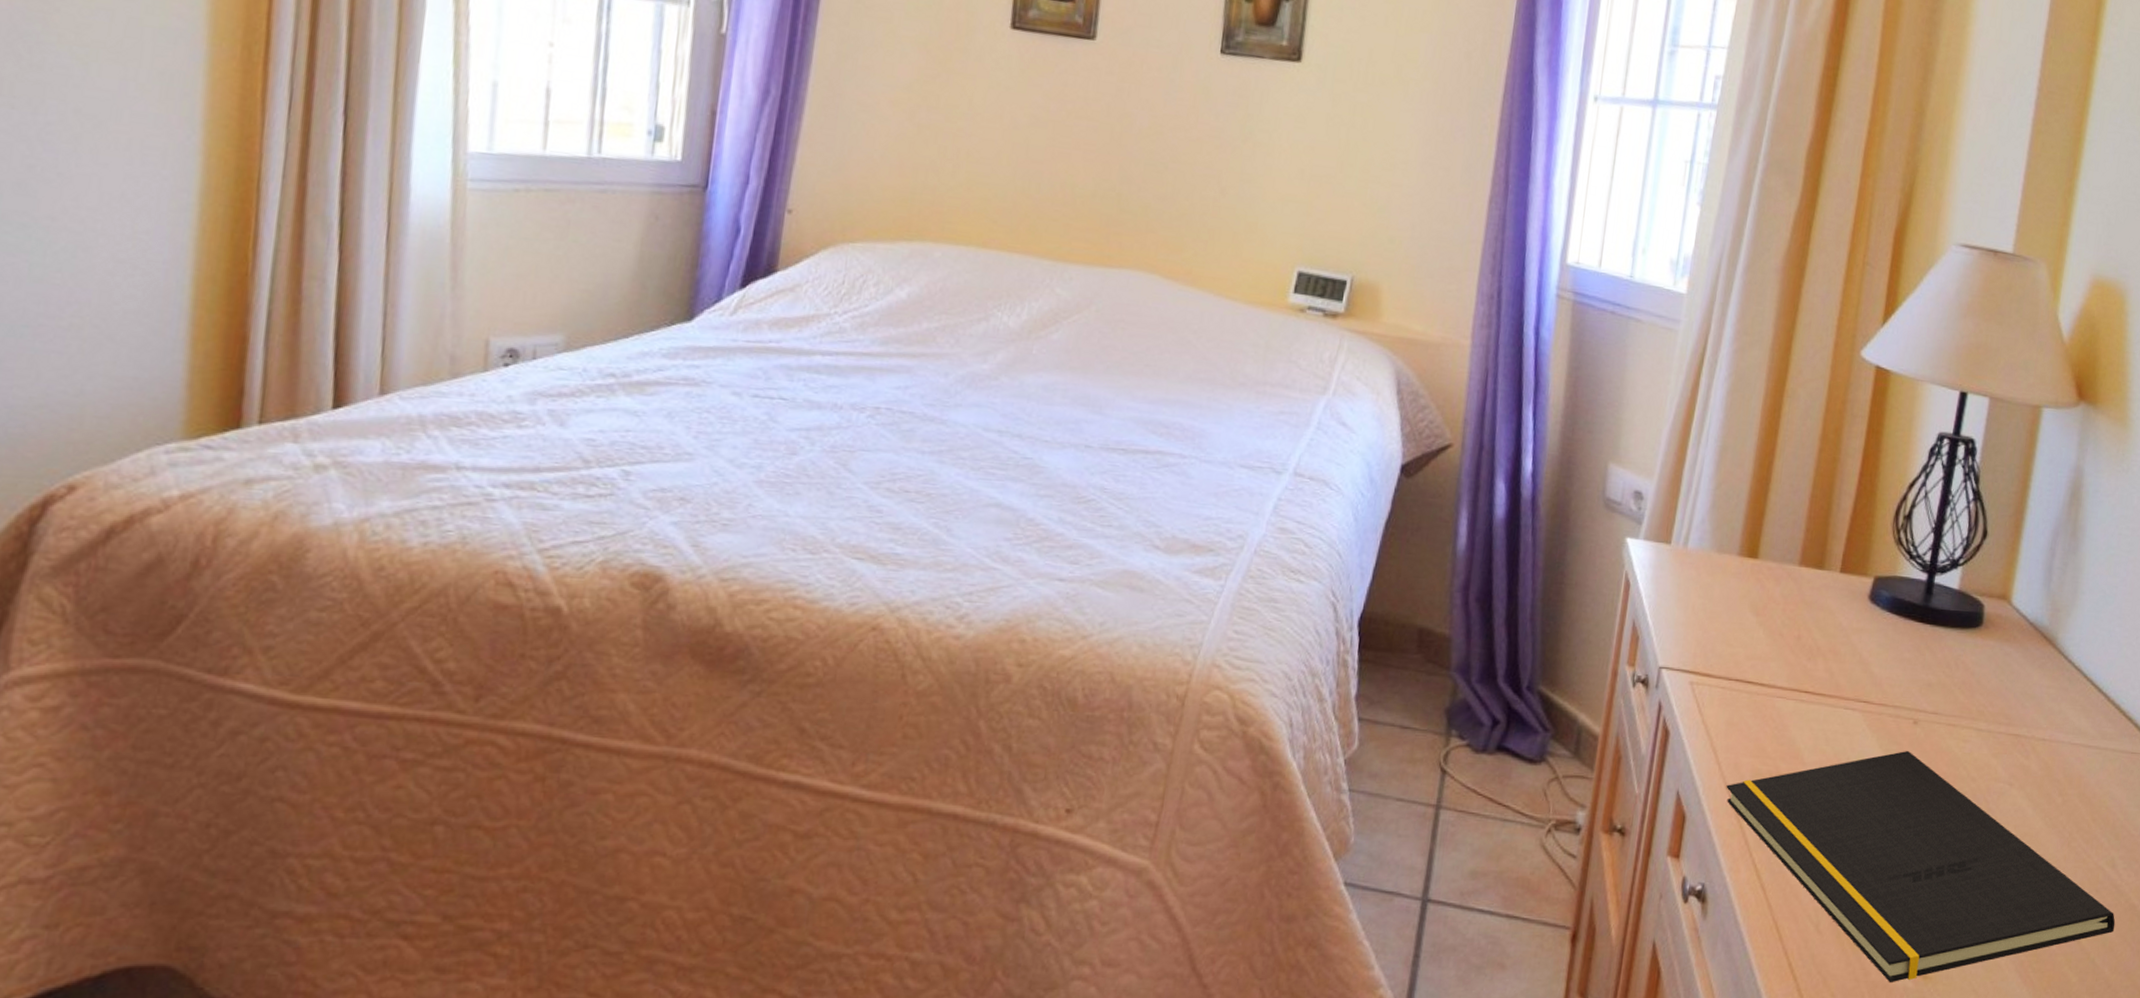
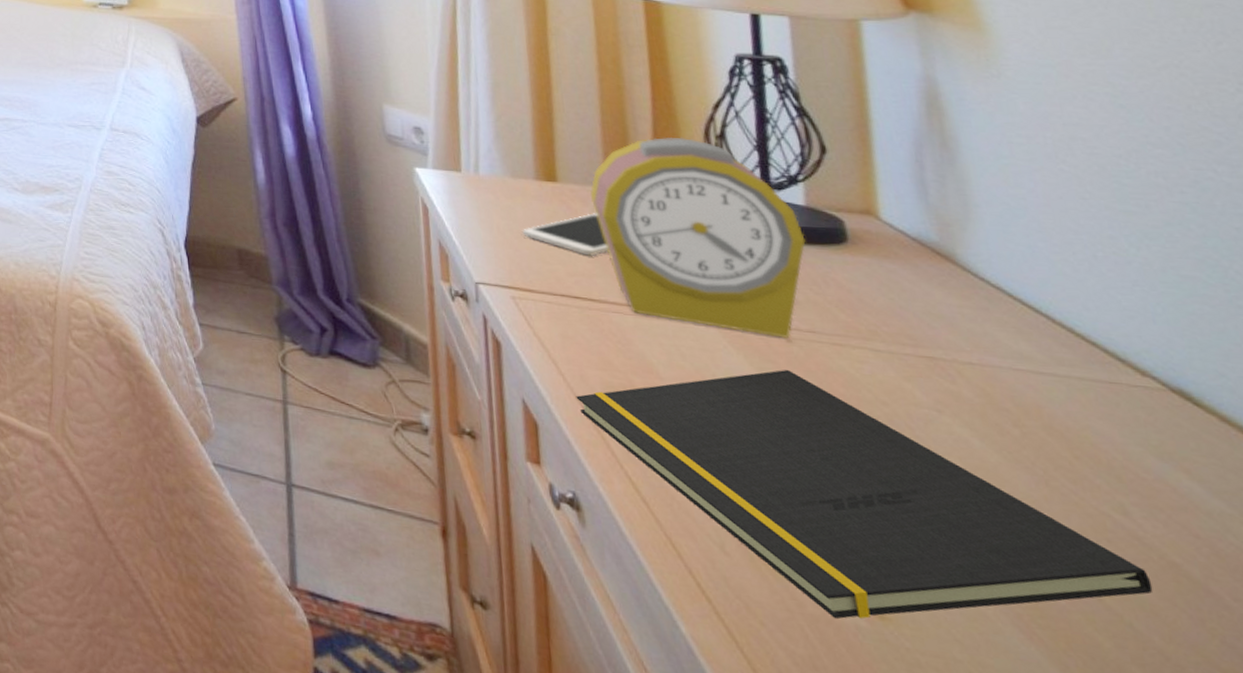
cell phone: none [1714,593,1789,638] -> present [522,213,609,256]
alarm clock: none [1784,515,1952,721] -> present [590,137,806,339]

